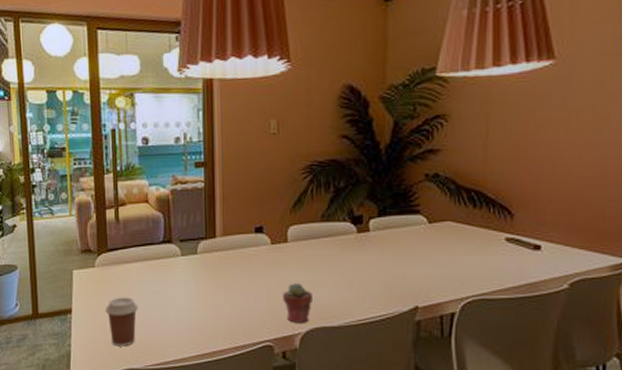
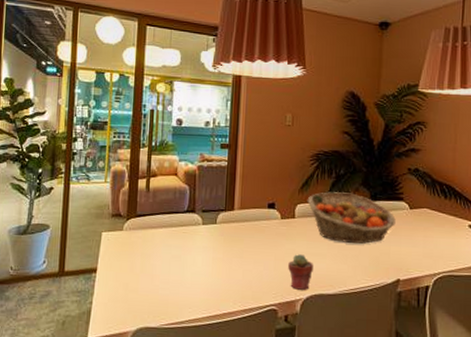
coffee cup: present [105,297,138,347] -> none [128,259,159,306]
fruit basket: none [301,209,411,269] -> present [307,192,396,244]

